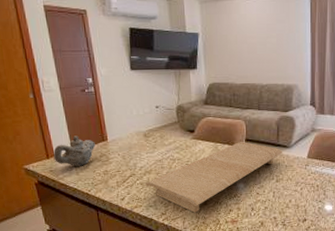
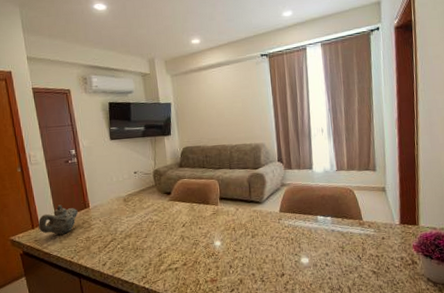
cutting board: present [145,142,283,213] -> none [126,200,256,274]

